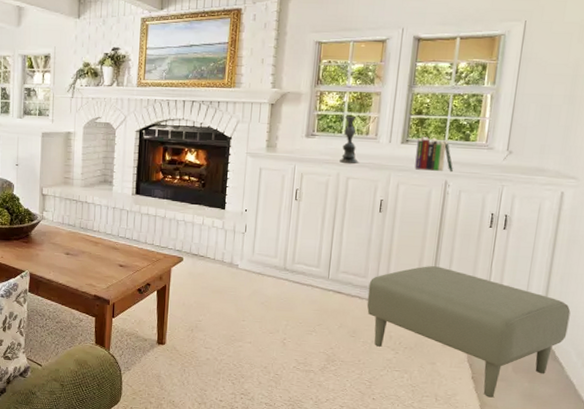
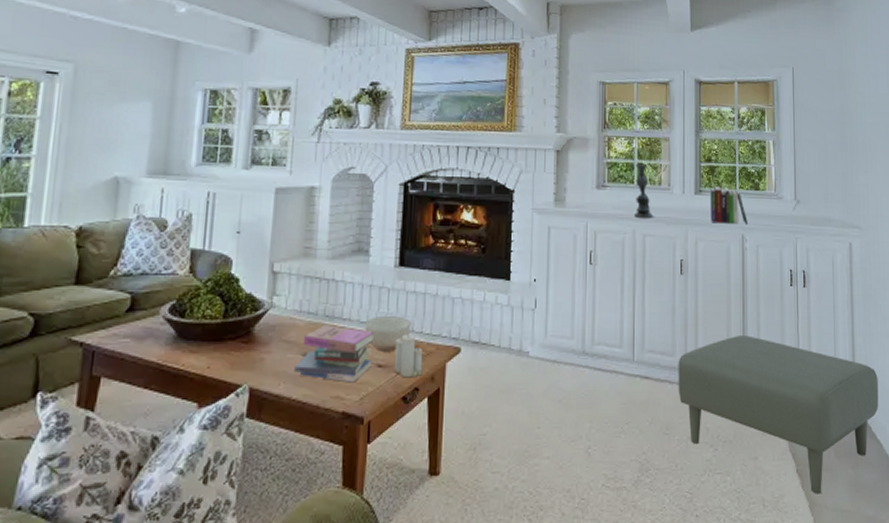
books: none [60,234,116,276] -> present [294,325,374,383]
bowl: none [109,231,145,256] -> present [364,316,411,352]
candle: none [132,244,154,276] -> present [394,334,424,378]

